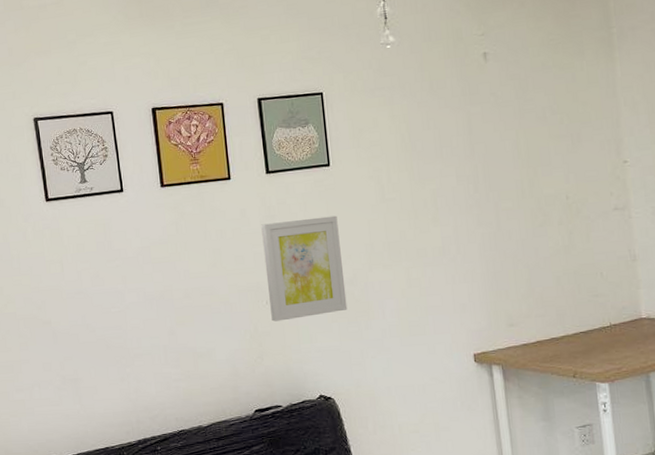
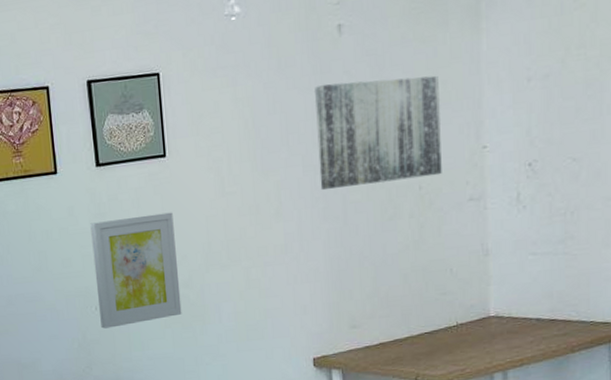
wall art: none [465,98,587,199] -> present [315,75,442,191]

